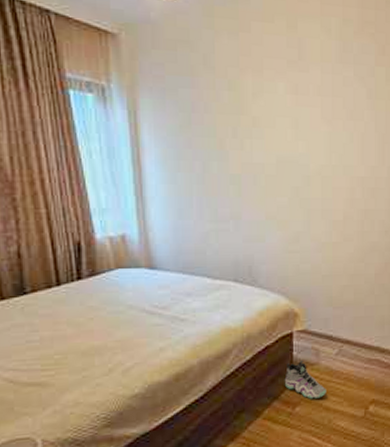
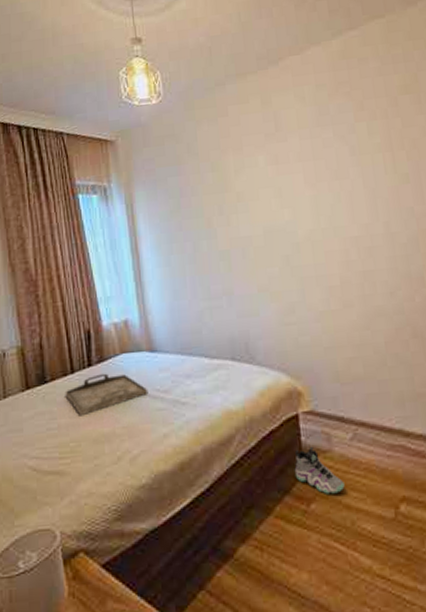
serving tray: none [49,287,146,329] -> present [65,373,149,416]

